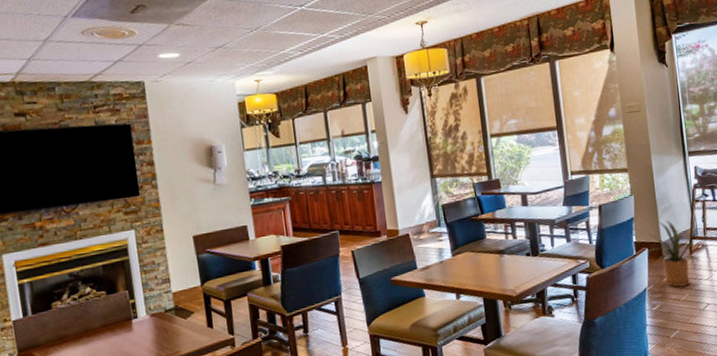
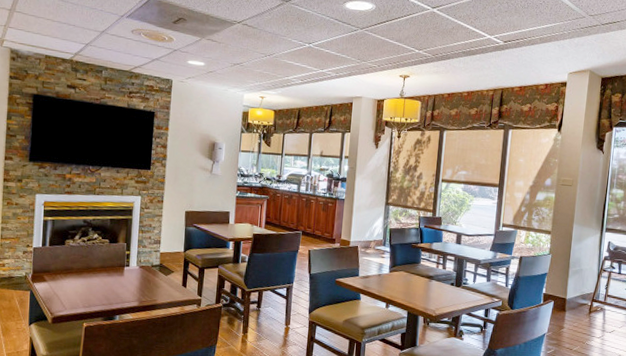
house plant: present [647,219,700,287] -> none [553,280,597,339]

